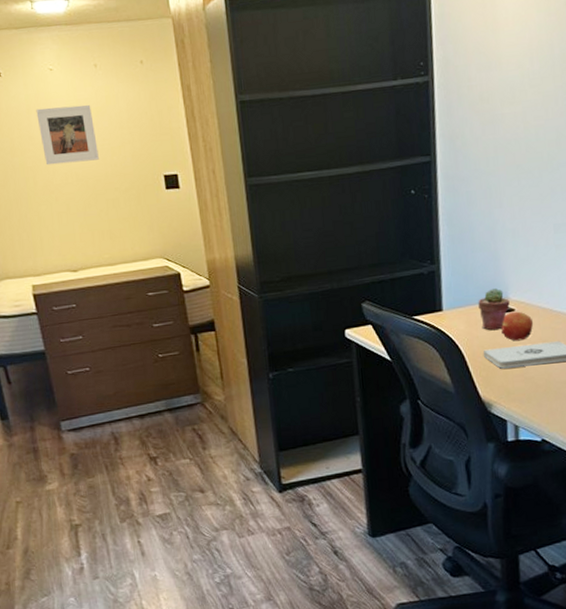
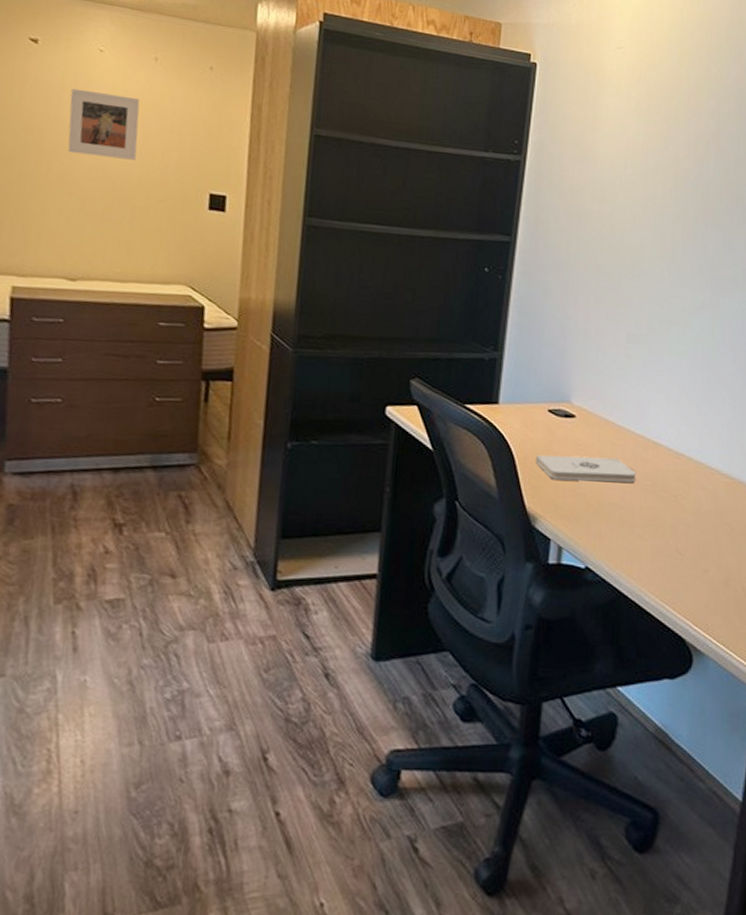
potted succulent: present [478,288,510,331] -> none [538,389,571,436]
apple: present [501,311,534,341] -> none [558,418,594,452]

